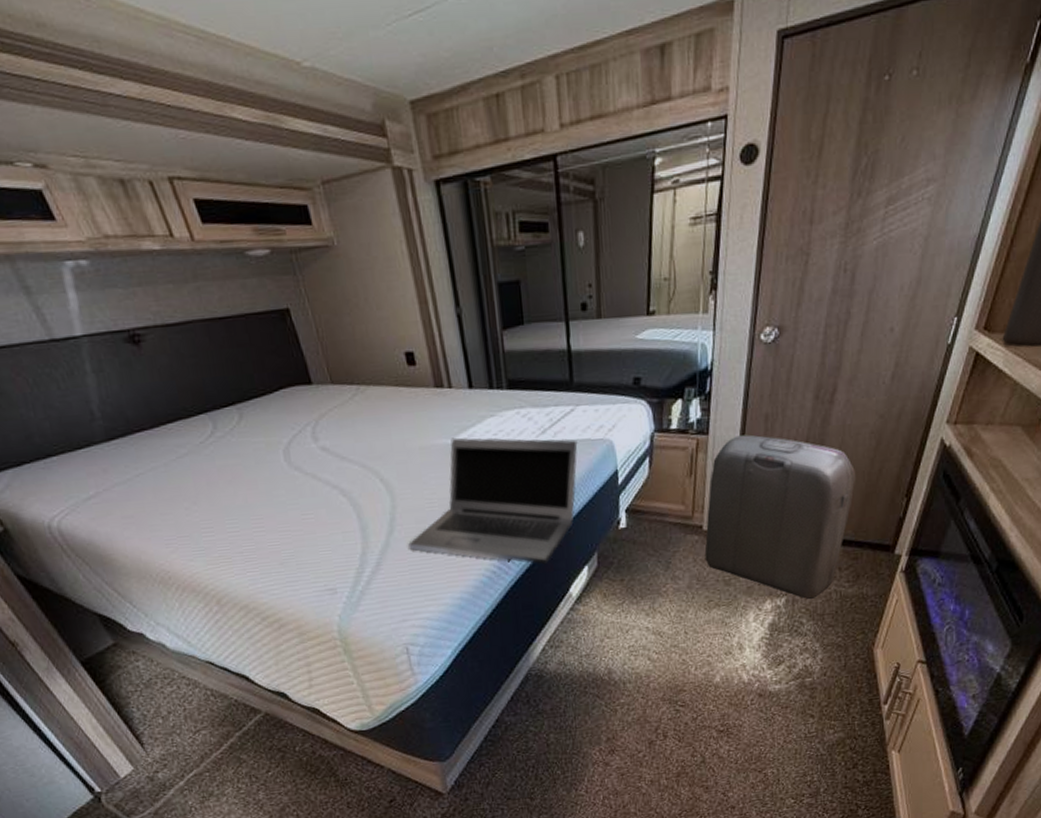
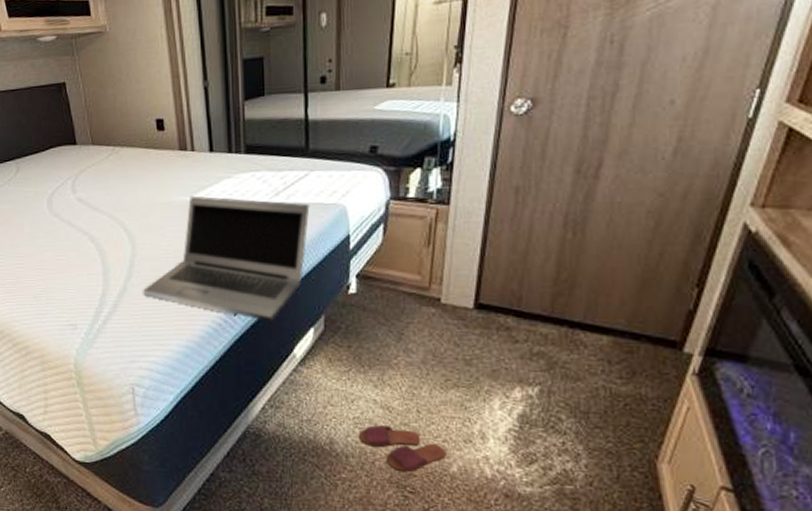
slippers: none [634,649,711,689] -> present [359,425,446,471]
suitcase: present [704,434,856,599] -> none [442,207,630,392]

